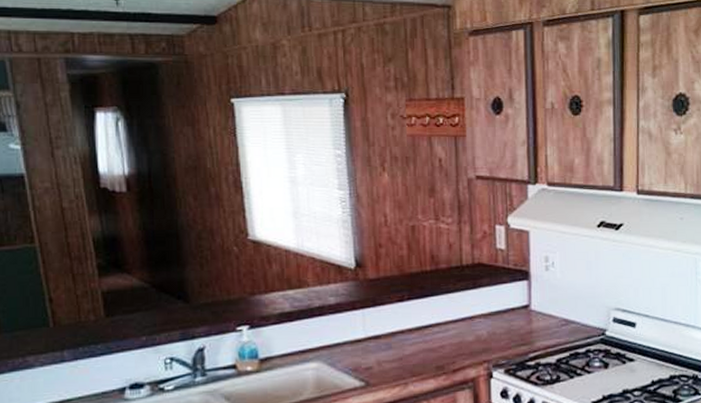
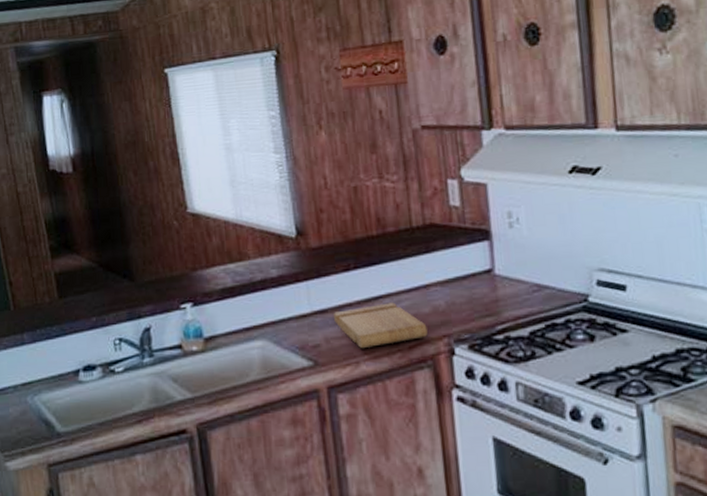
cutting board: none [387,331,470,372] -> present [334,302,428,349]

